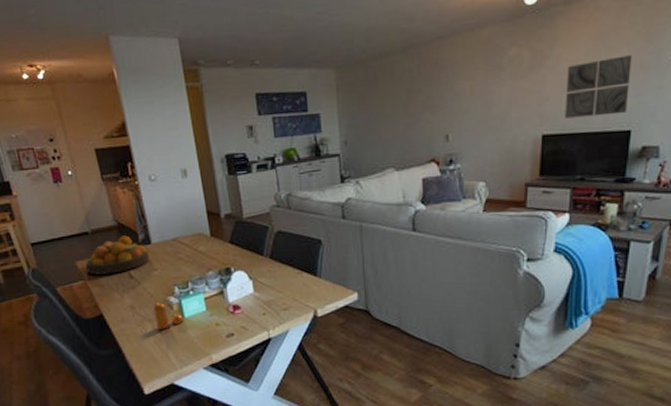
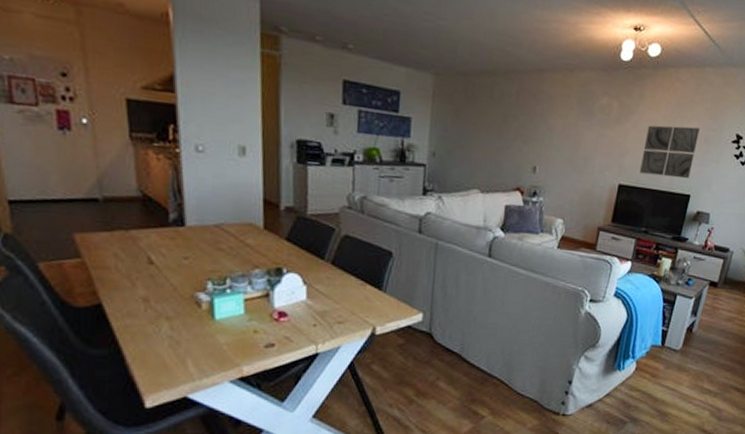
fruit bowl: present [85,235,150,275] -> none [87,210,180,256]
pepper shaker: present [153,302,184,331] -> none [174,297,213,332]

